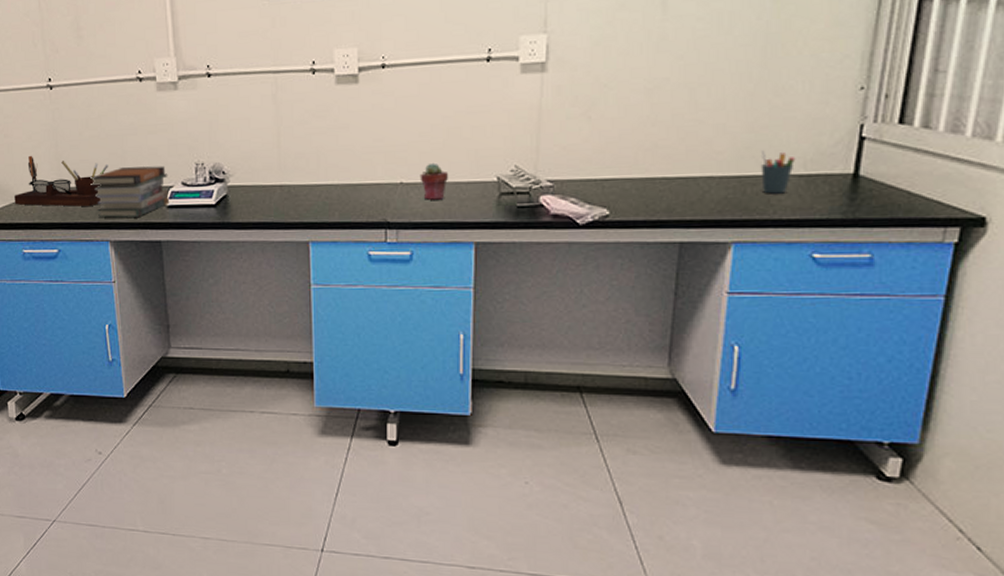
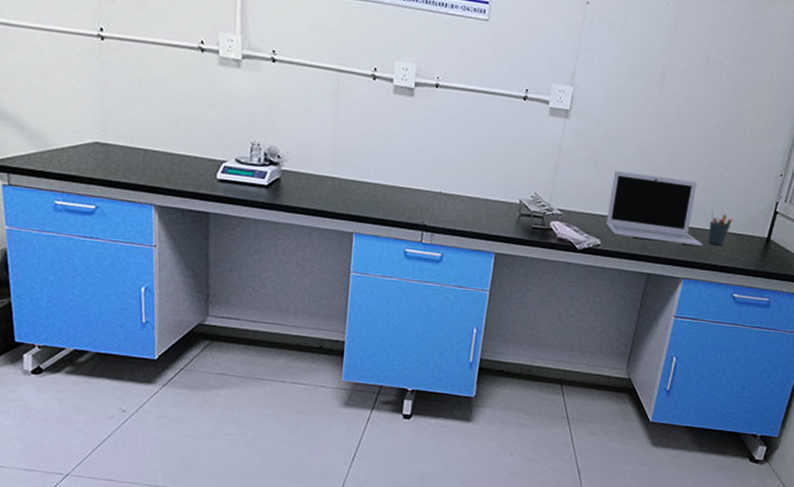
desk organizer: present [14,155,108,207] -> none [49,104,160,168]
book stack: present [89,166,170,218] -> none [137,134,222,186]
potted succulent: present [420,162,448,200] -> none [456,179,480,212]
laptop: none [612,117,756,201] -> present [605,170,703,246]

